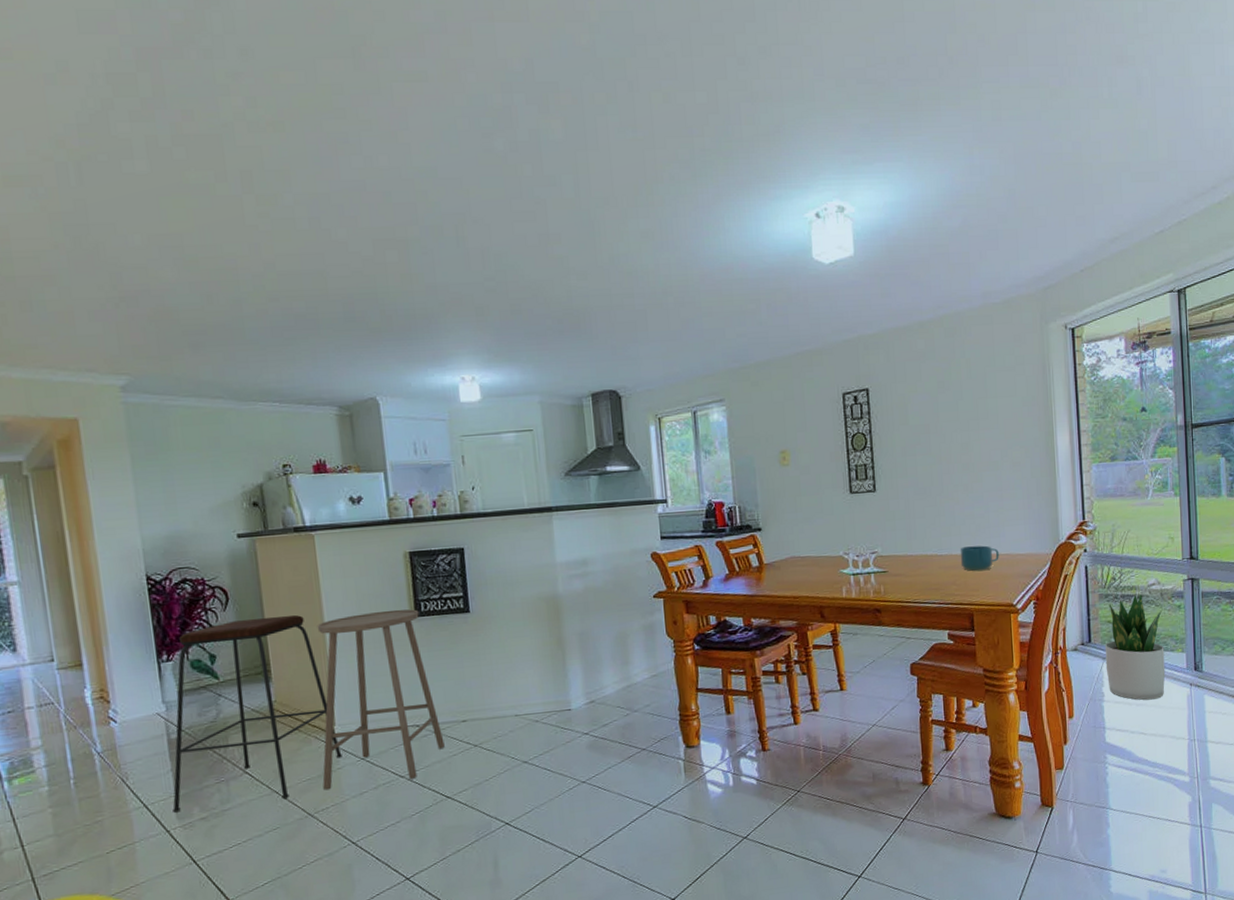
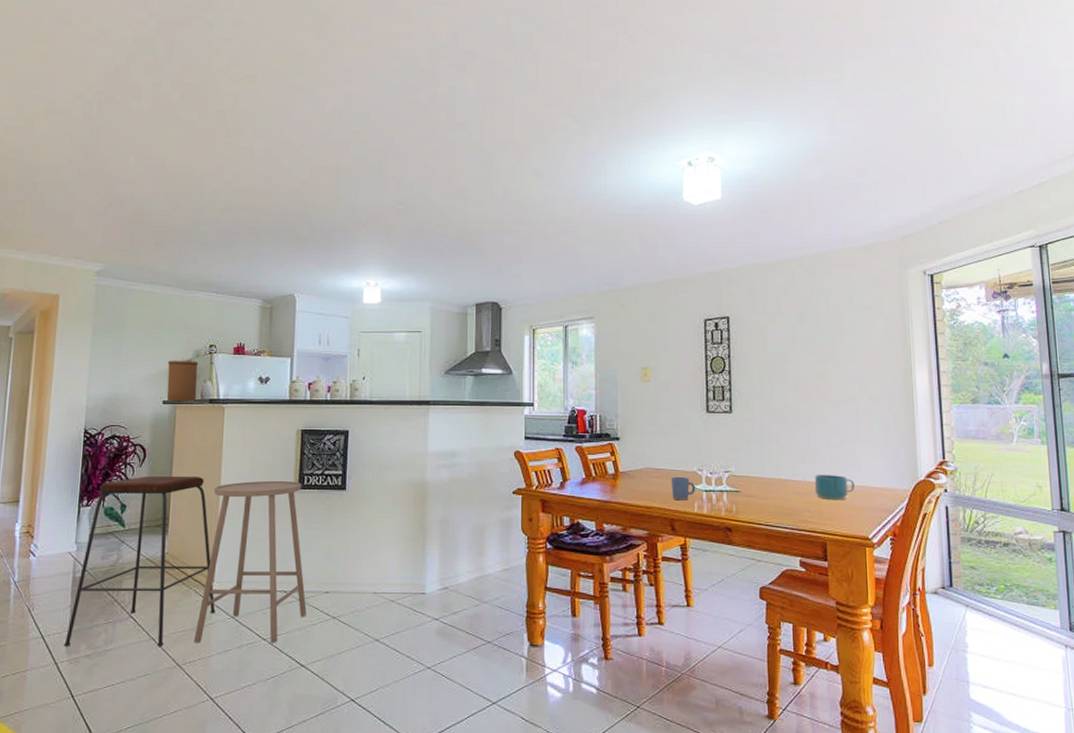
canister: none [234,484,278,535] -> present [166,360,199,402]
mug: none [817,562,843,587] -> present [671,476,696,501]
planter: present [1105,594,1166,701] -> none [967,542,1037,658]

